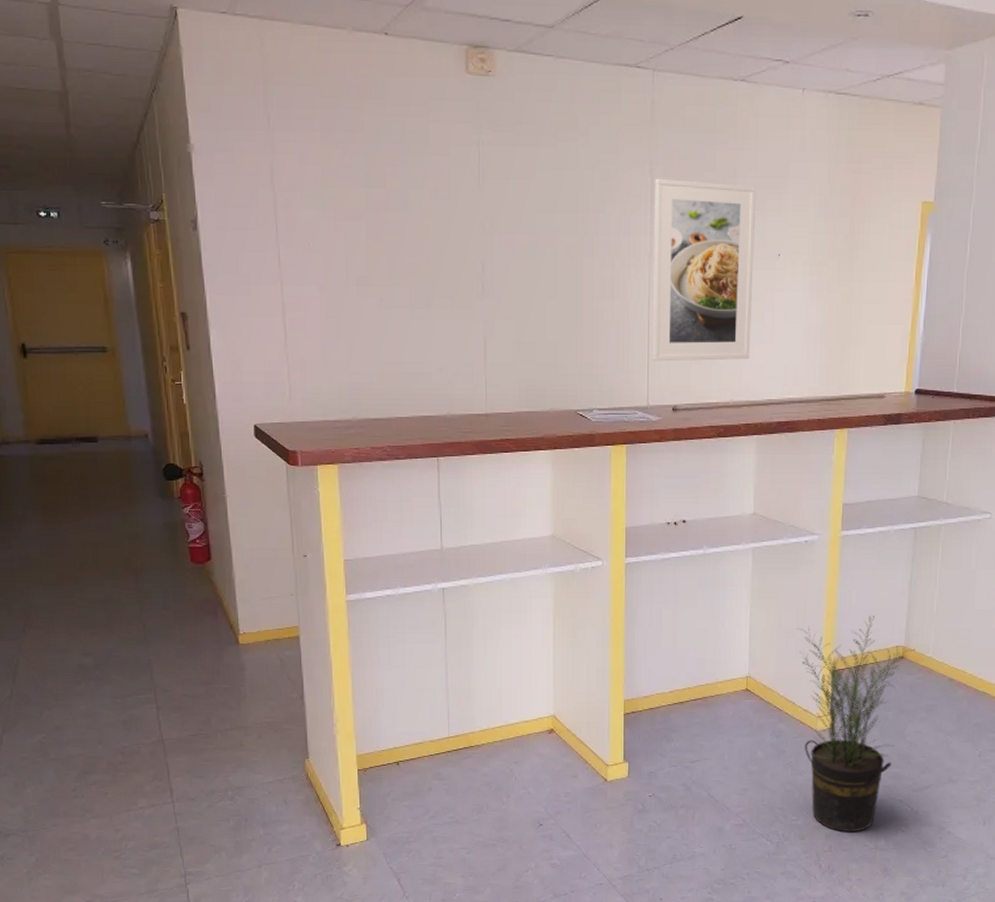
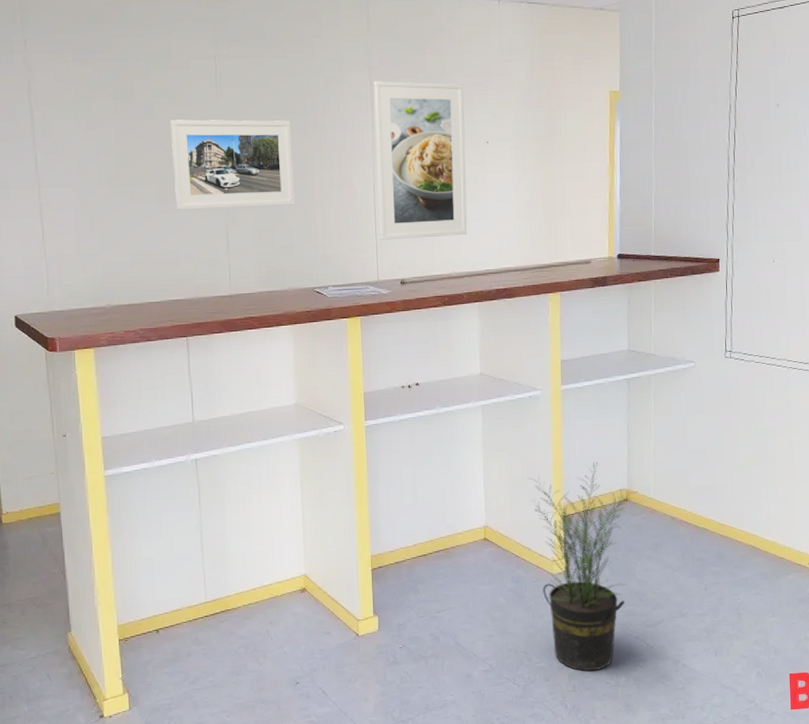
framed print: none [427,214,561,318] -> present [171,119,295,210]

